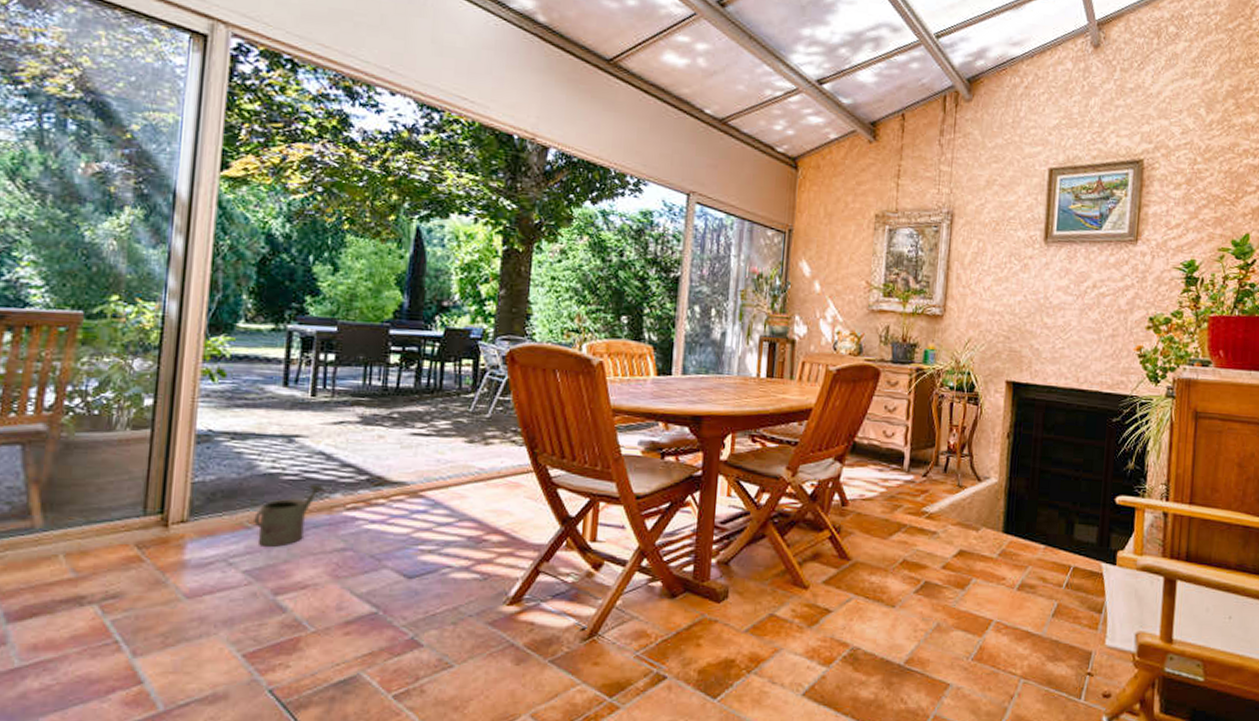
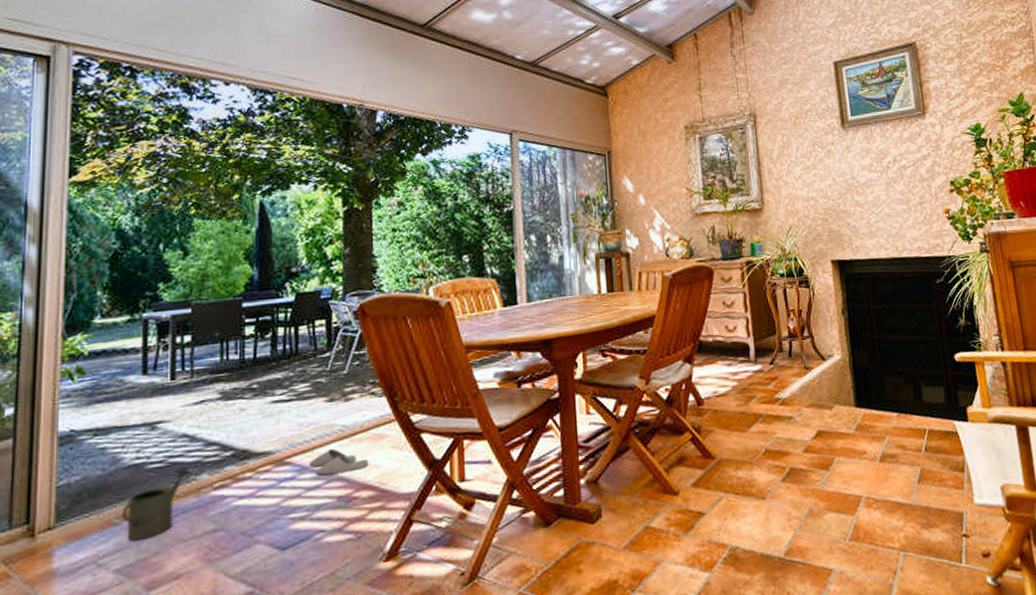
slippers: none [442,489,502,515] -> present [309,448,369,476]

